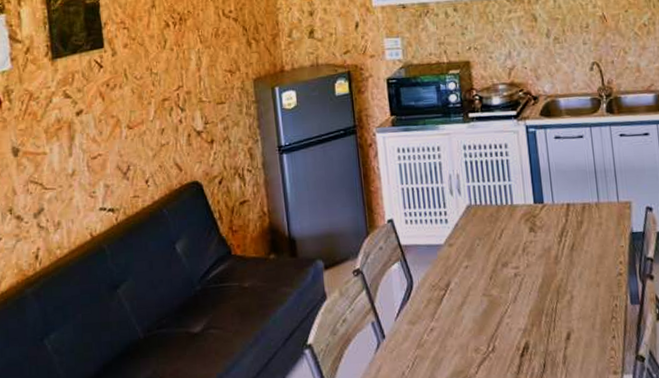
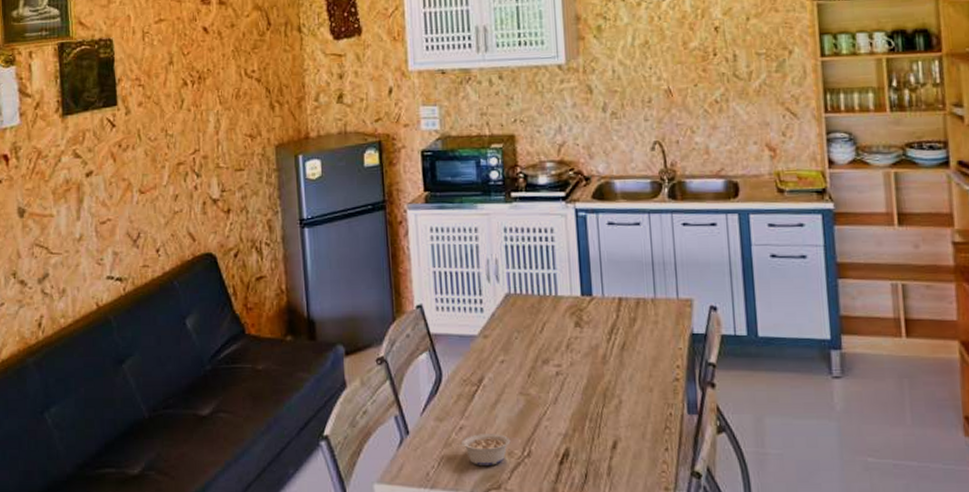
legume: none [428,333,477,363] -> present [456,434,511,465]

